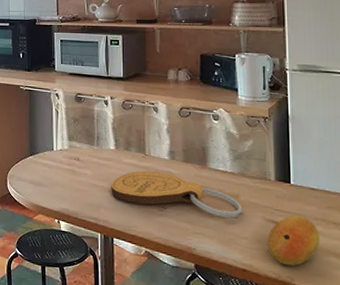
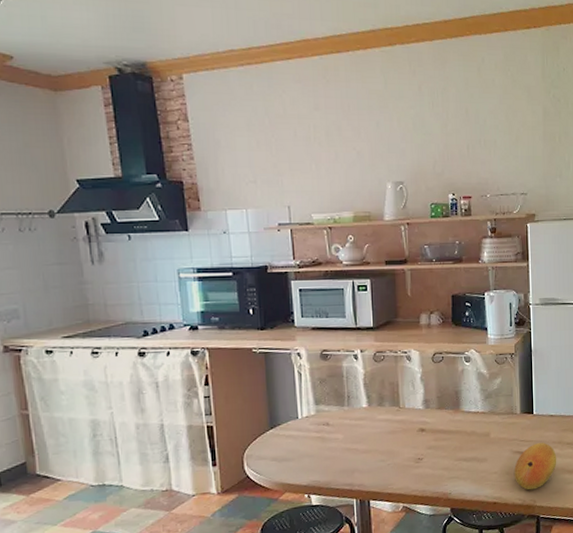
cutting board: present [111,171,243,218] -> none [365,423,493,460]

